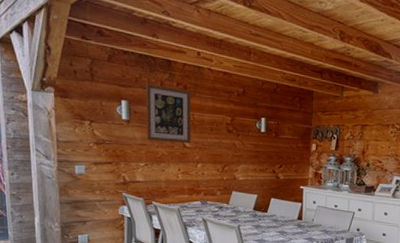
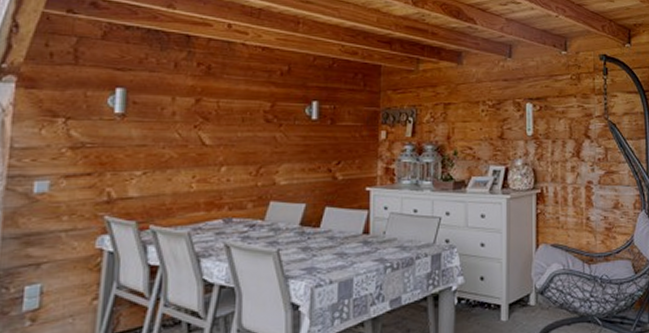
wall art: present [145,83,191,143] -> none [148,65,217,140]

